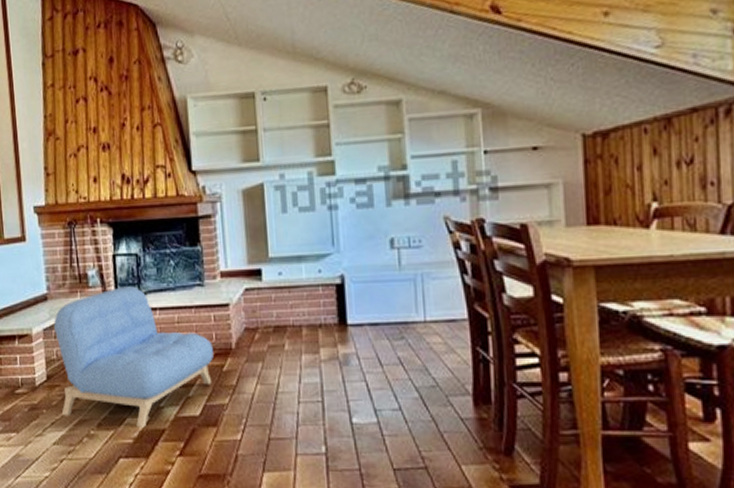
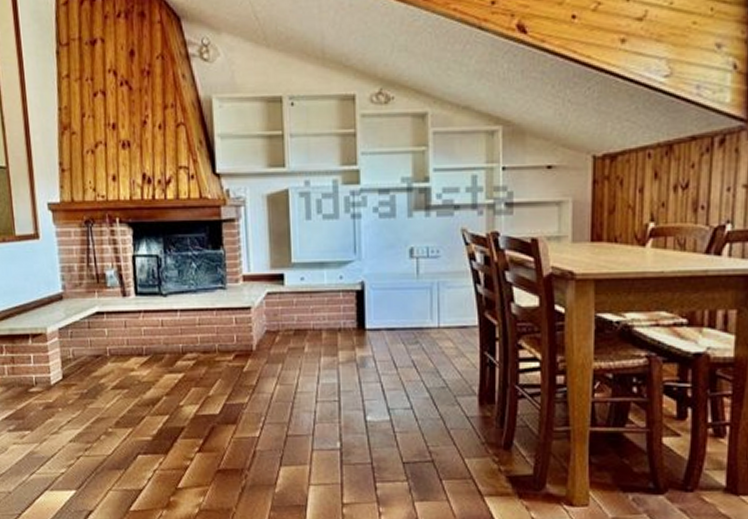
armchair: present [54,286,214,427] -> none [70,287,234,425]

